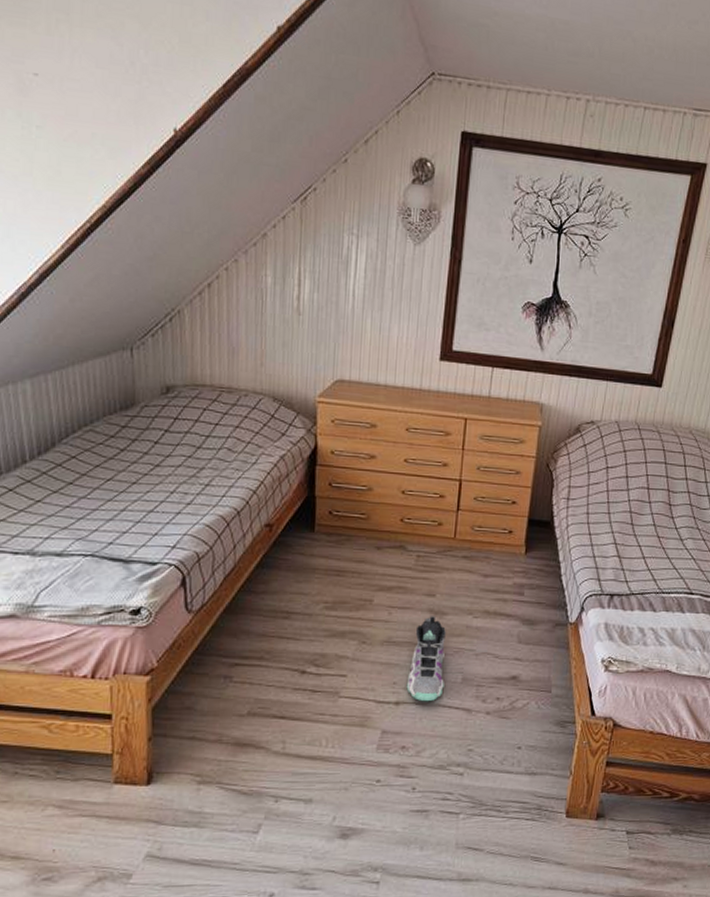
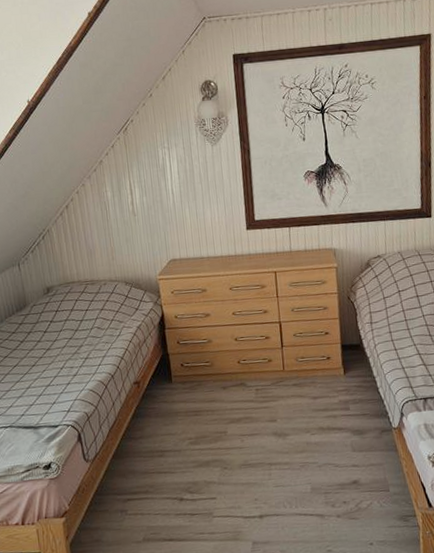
sneaker: present [406,616,446,702] -> none [265,438,297,513]

